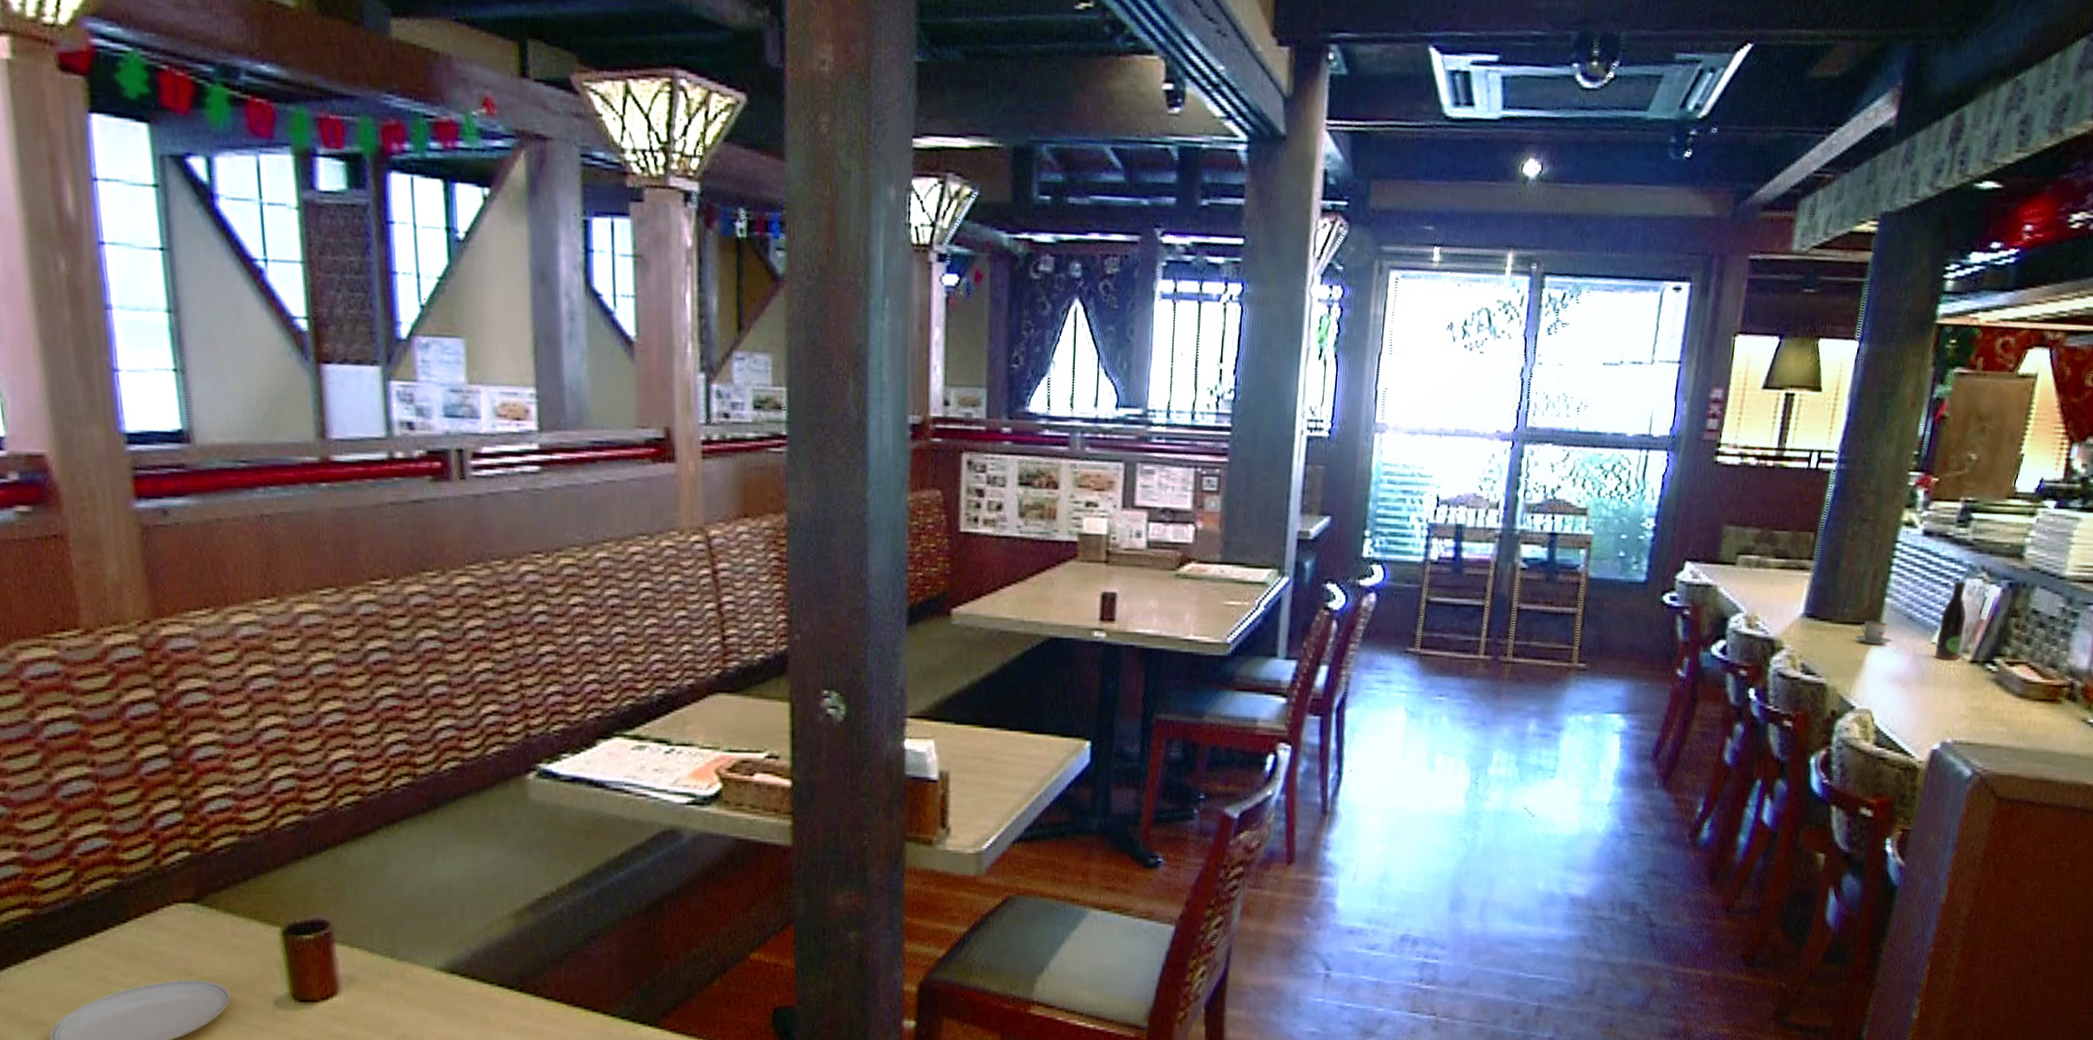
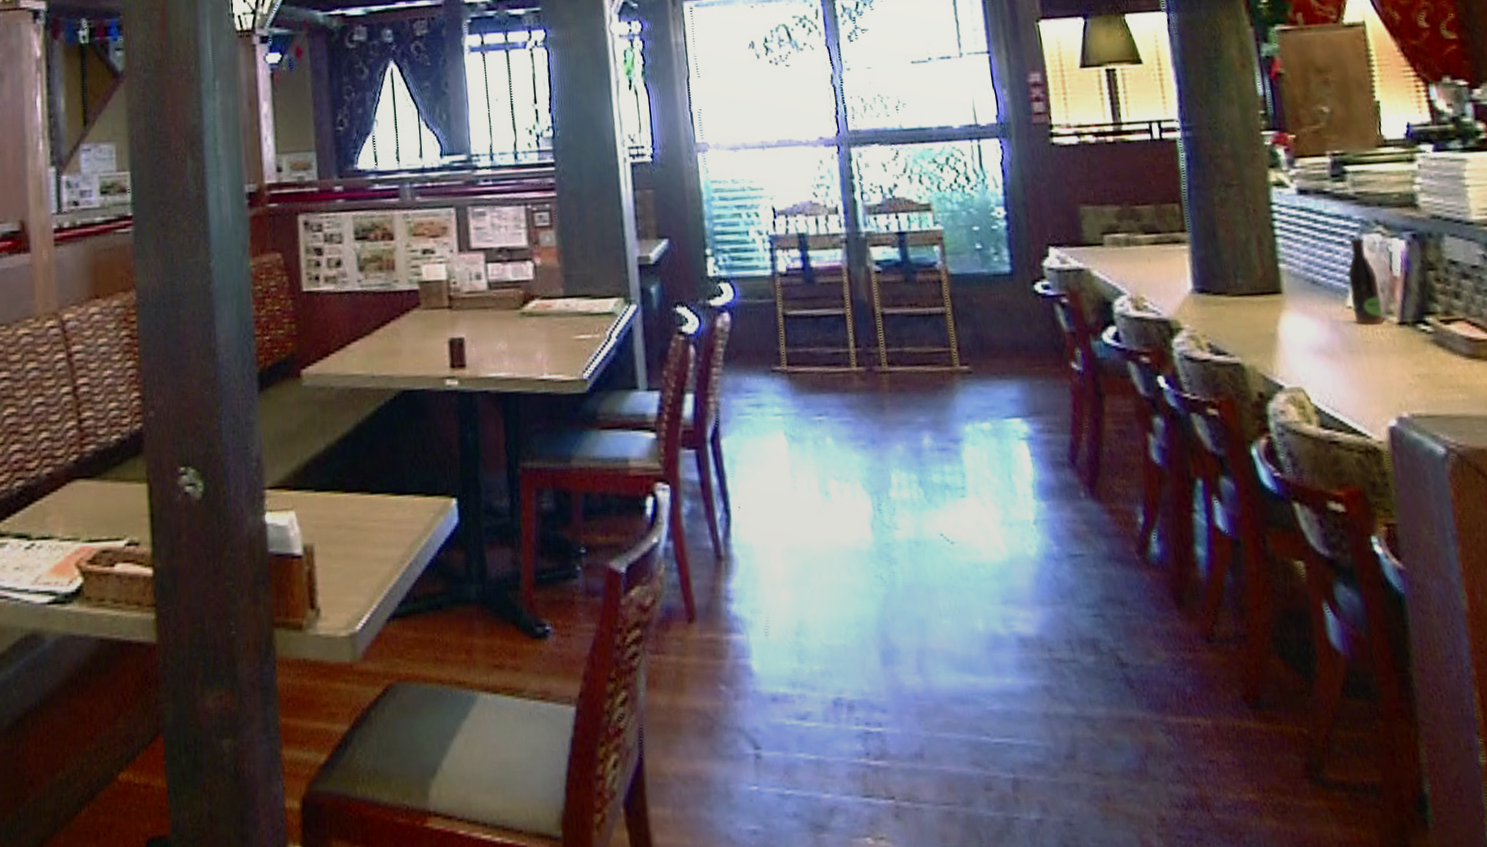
teacup: present [1855,621,1893,645] -> none [1258,289,1302,316]

